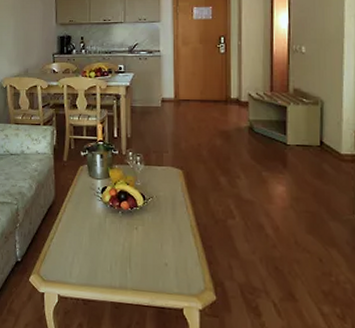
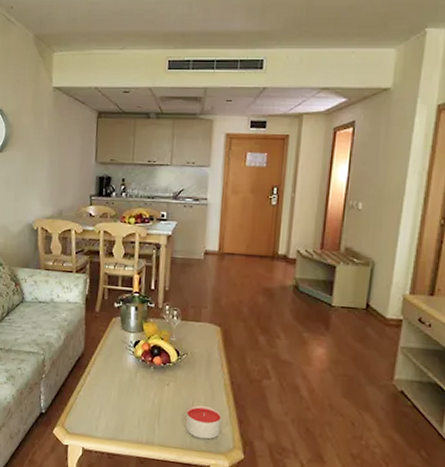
candle: none [157,248,190,282] -> present [185,406,221,440]

